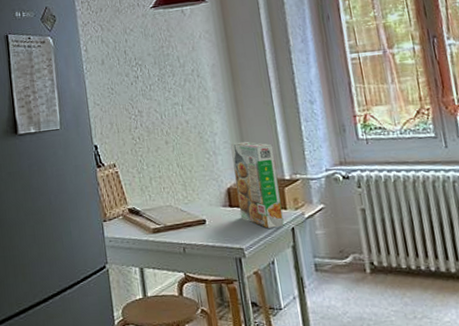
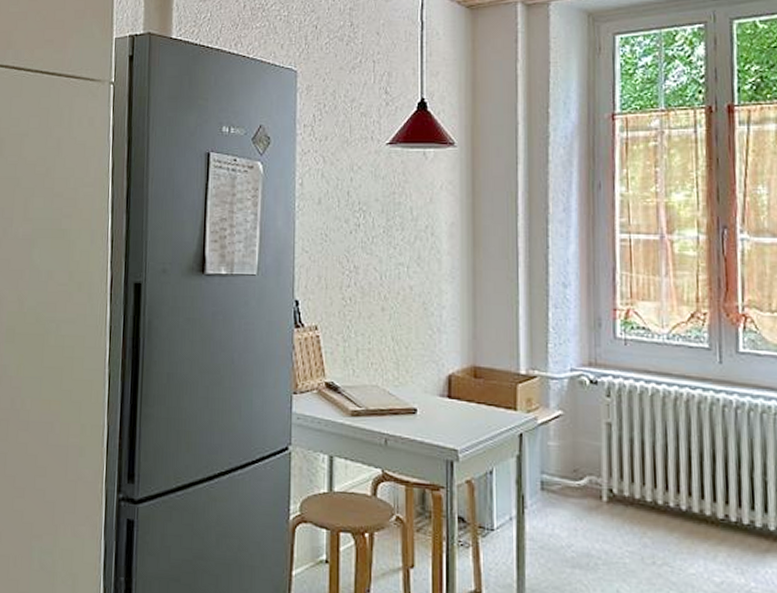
cereal box: present [230,141,285,229] -> none [459,320,512,431]

